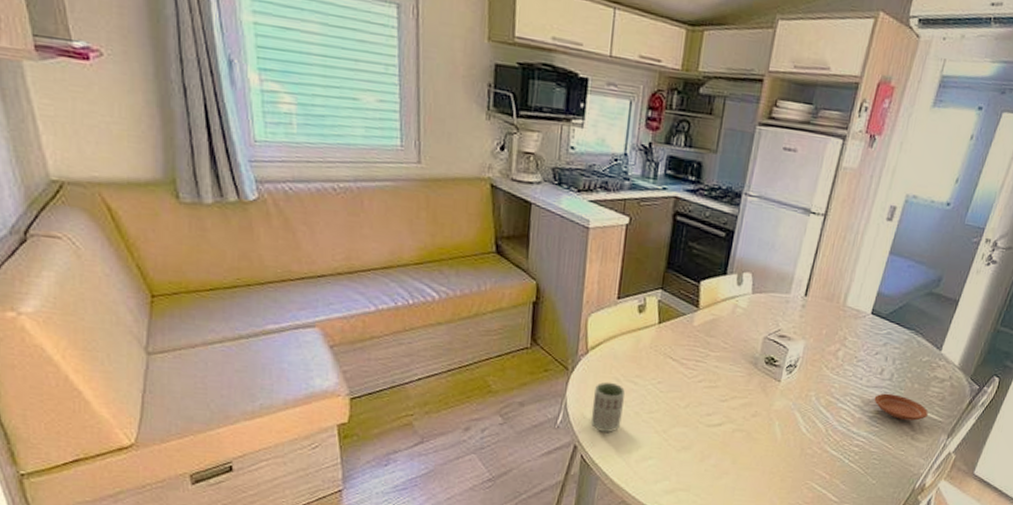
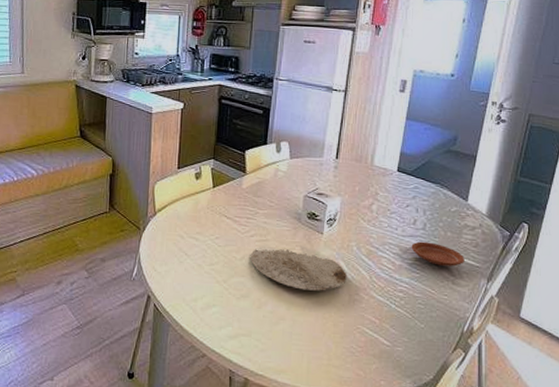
cup: present [590,381,625,432] -> none [160,239,188,283]
plate: none [696,396,801,444] -> present [251,248,347,291]

